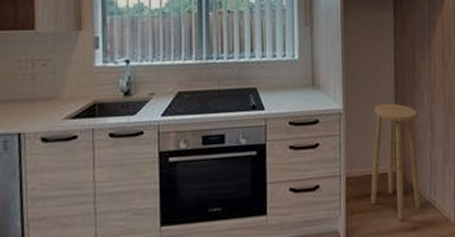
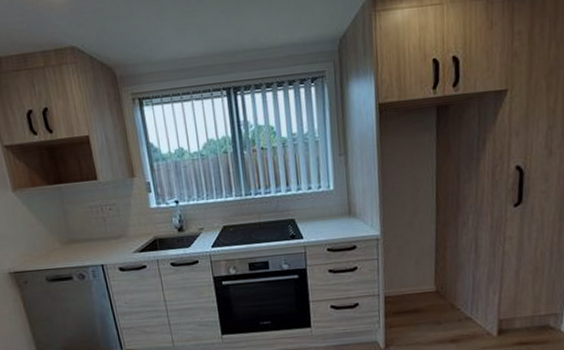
stool: present [371,103,420,222] -> none [409,227,461,334]

